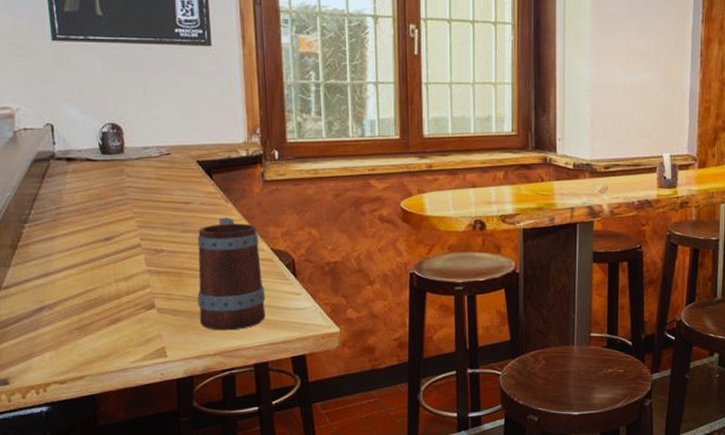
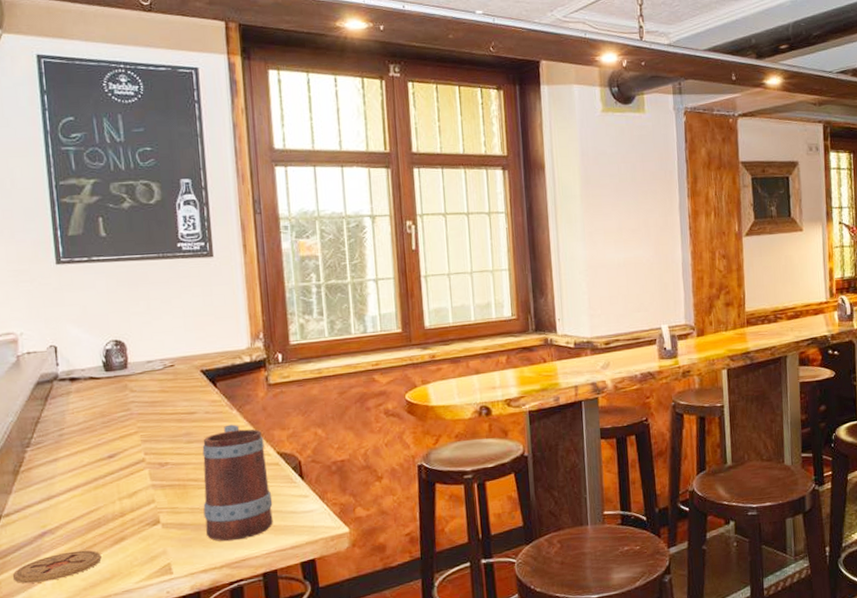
coaster: none [12,327,98,354] -> present [12,550,102,584]

